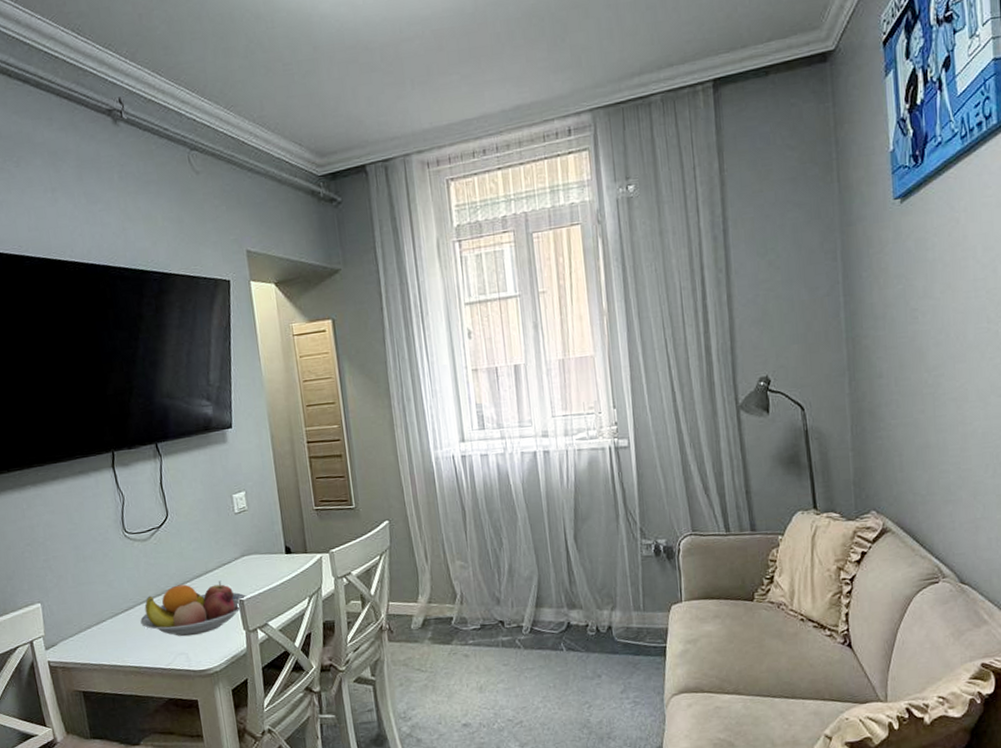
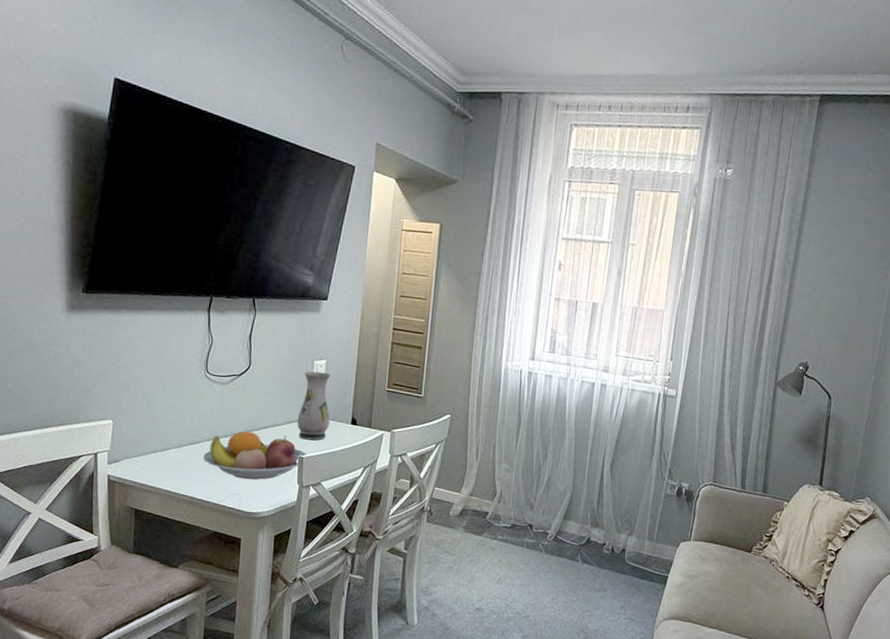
vase: none [225,504,263,581] -> present [297,371,330,441]

